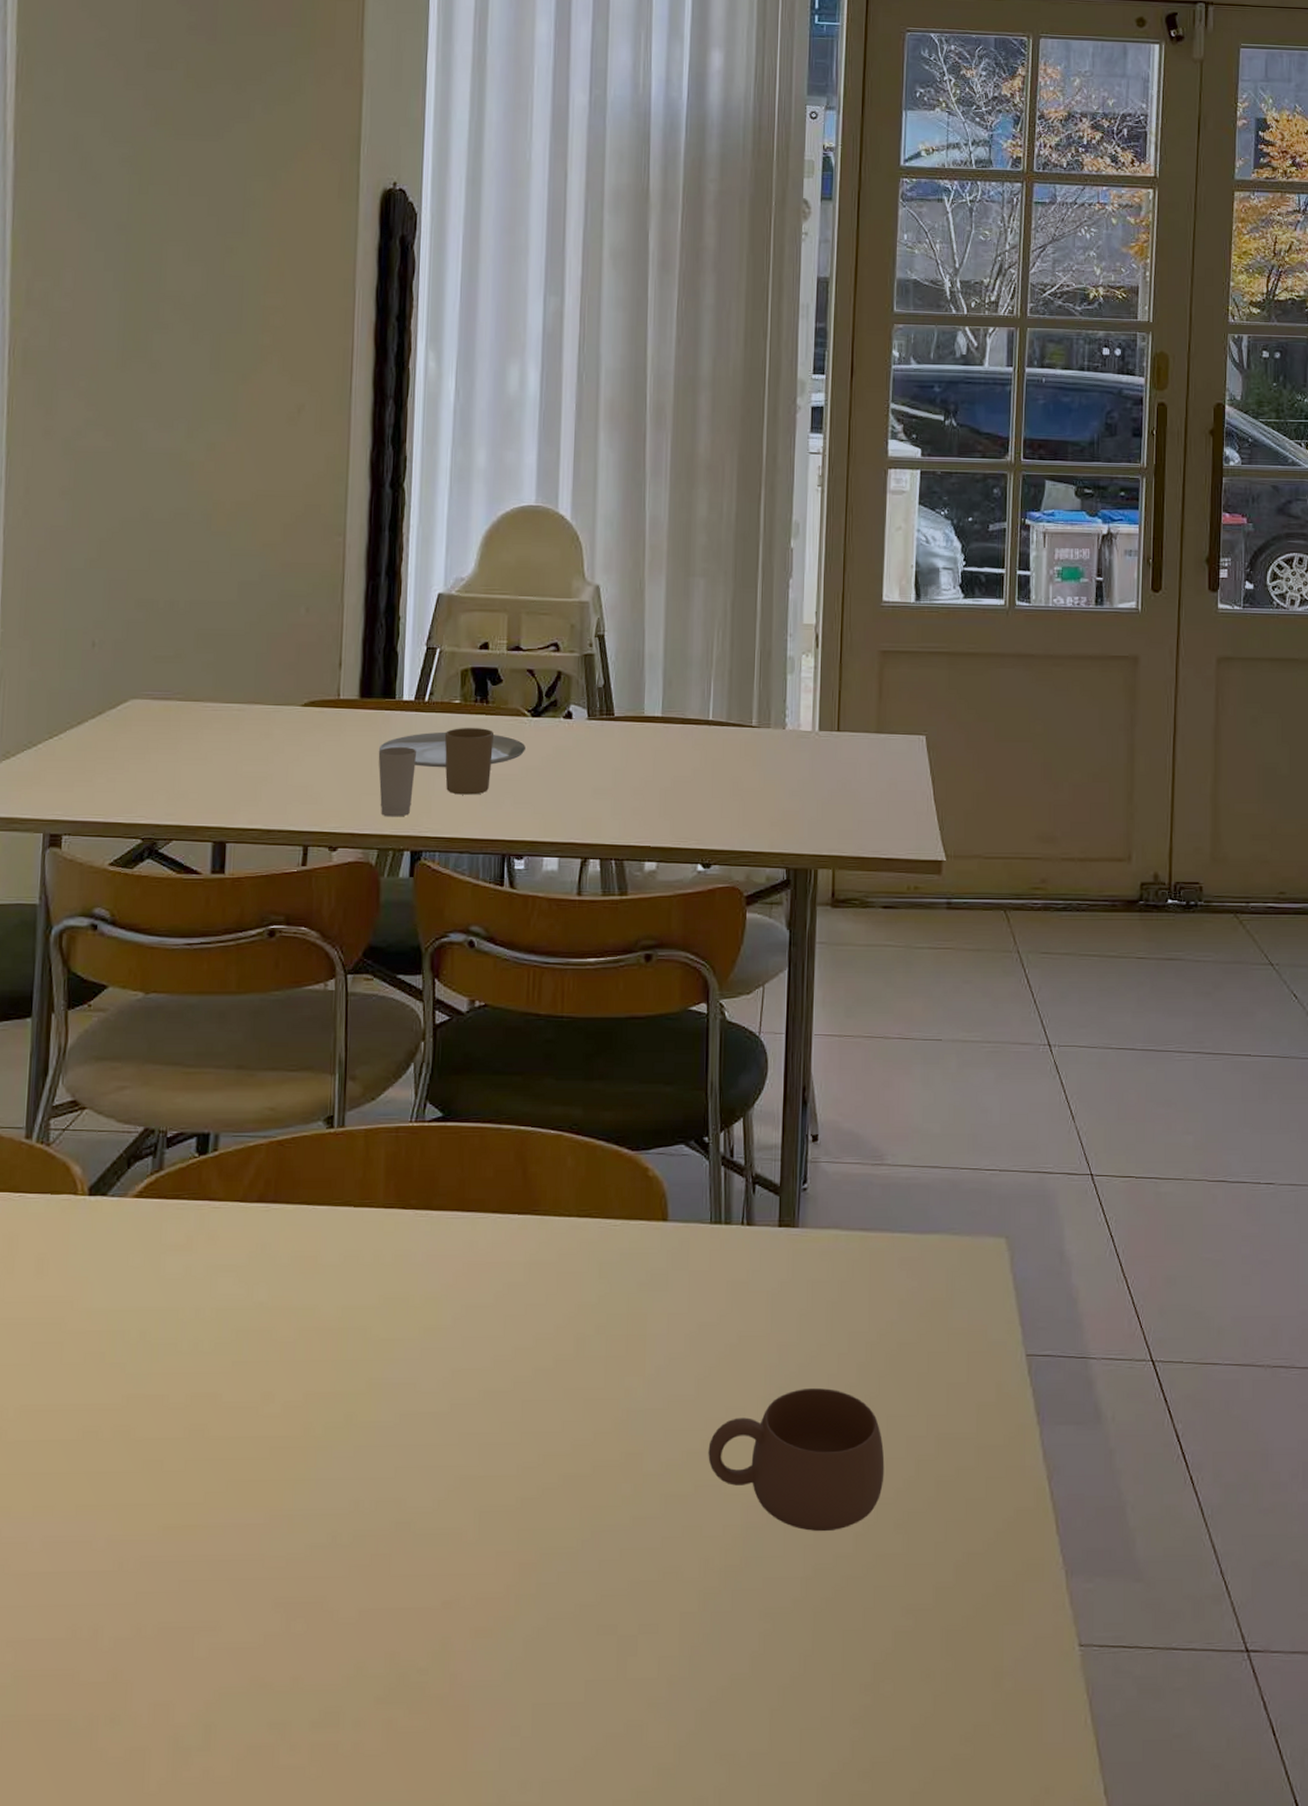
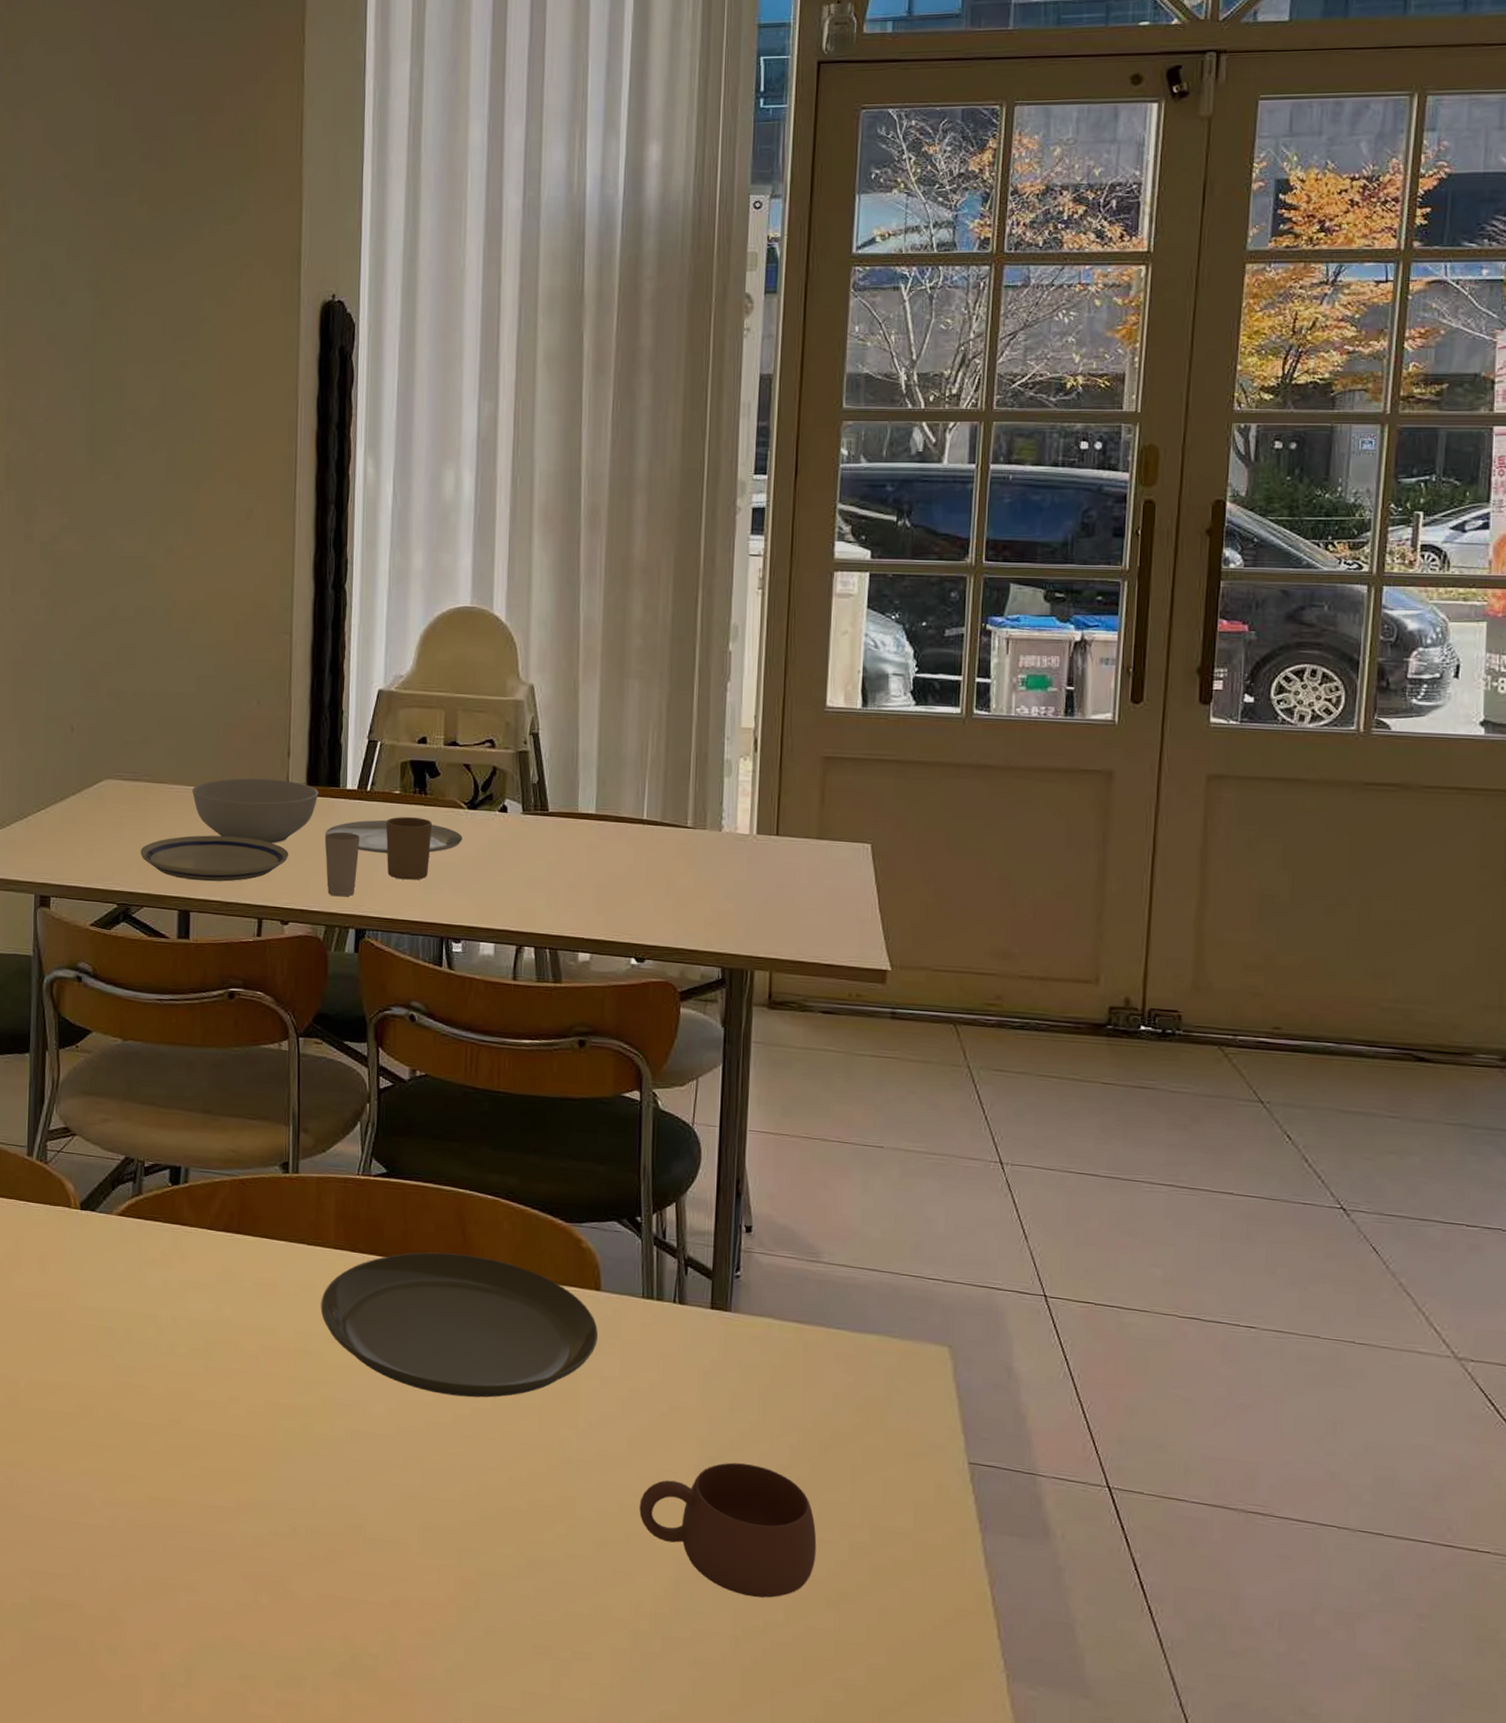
plate: none [170,757,339,808] -> present [140,835,289,882]
bowl: none [230,692,373,763] -> present [191,778,319,844]
plate: none [367,1198,665,1357] -> present [321,1252,598,1398]

